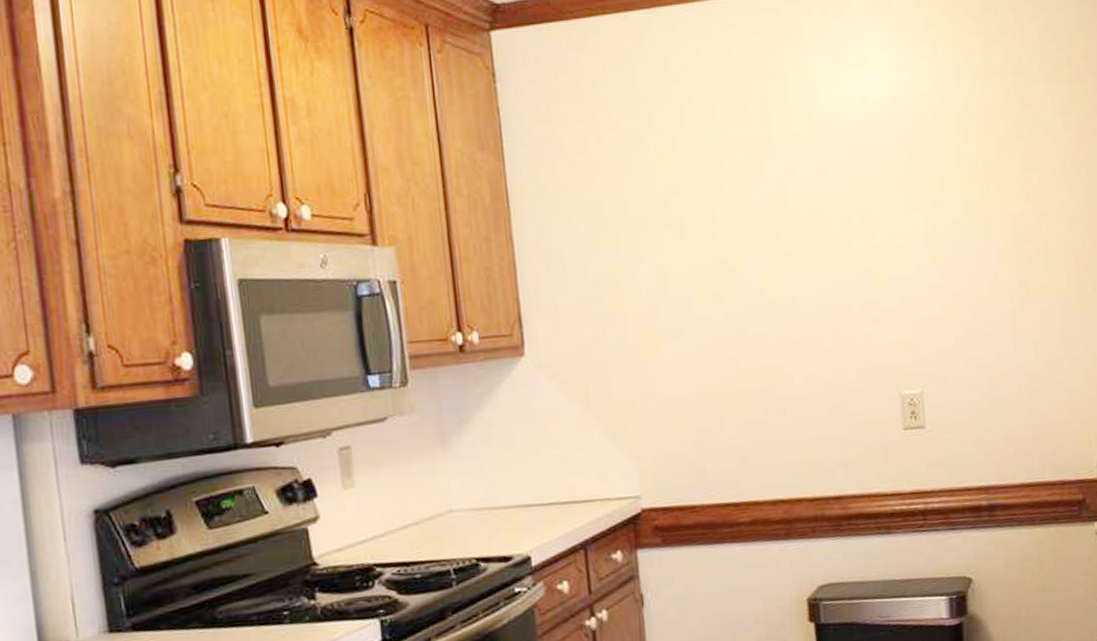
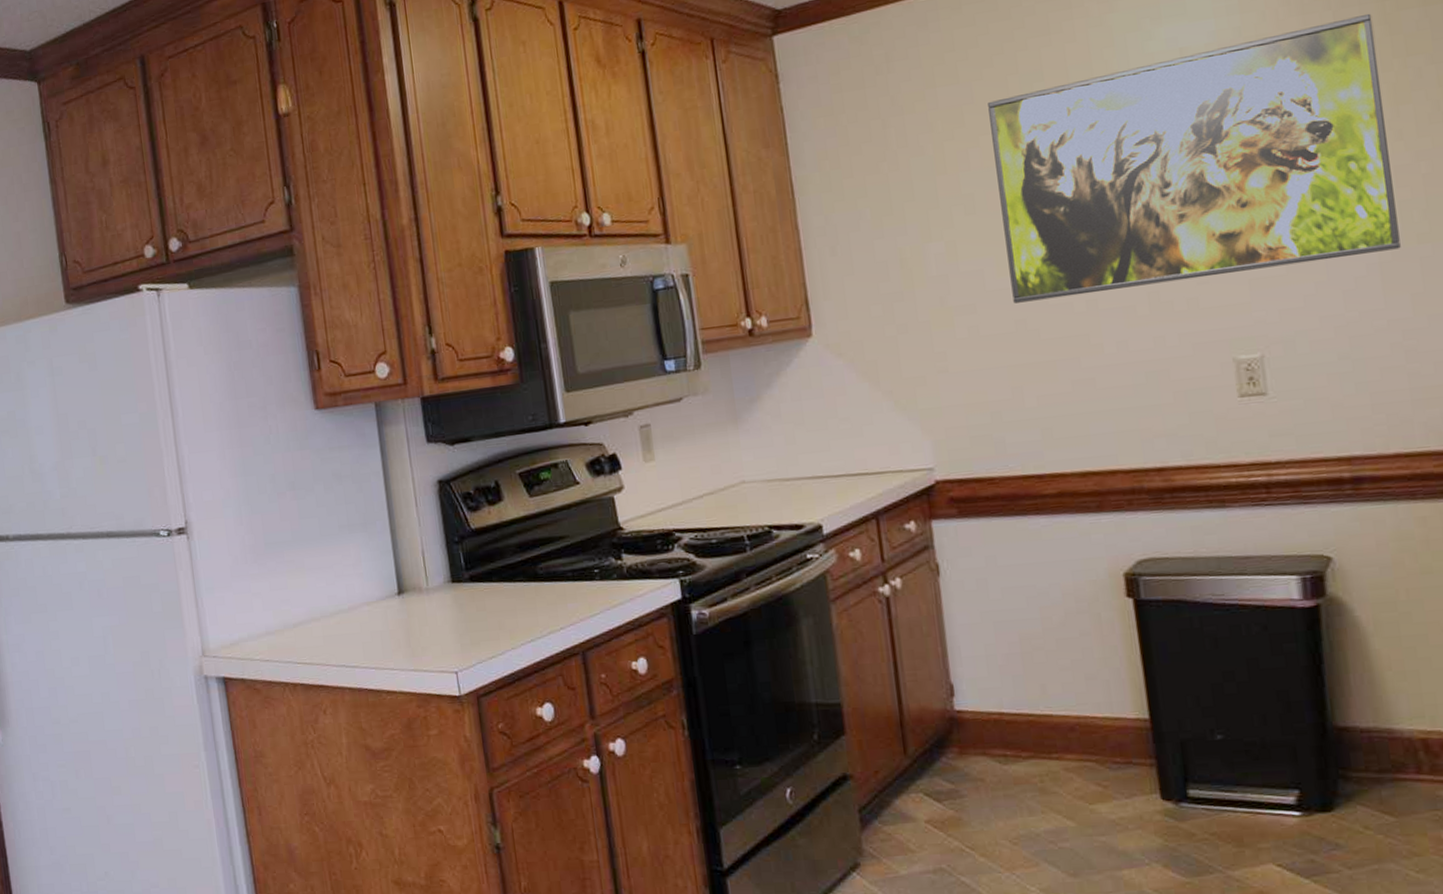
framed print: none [696,85,1027,331] -> present [988,13,1401,304]

